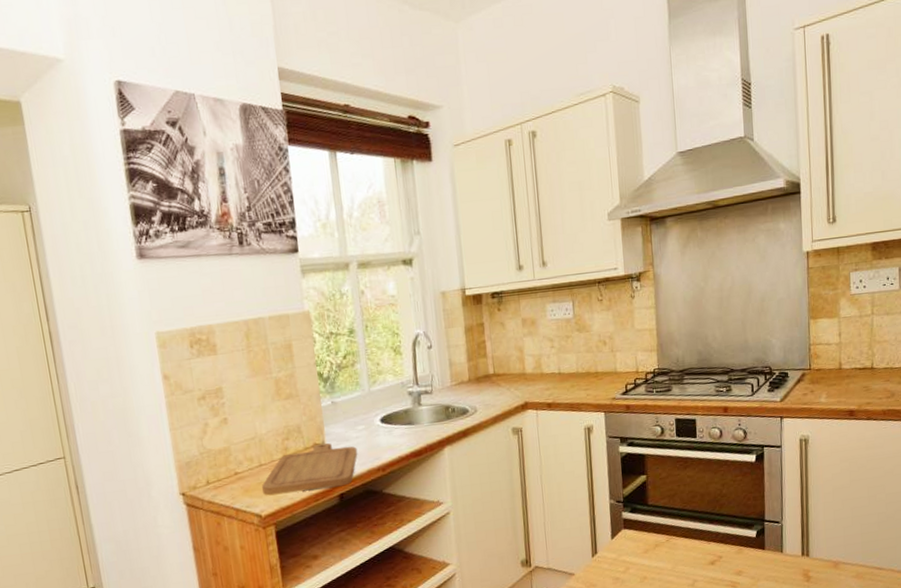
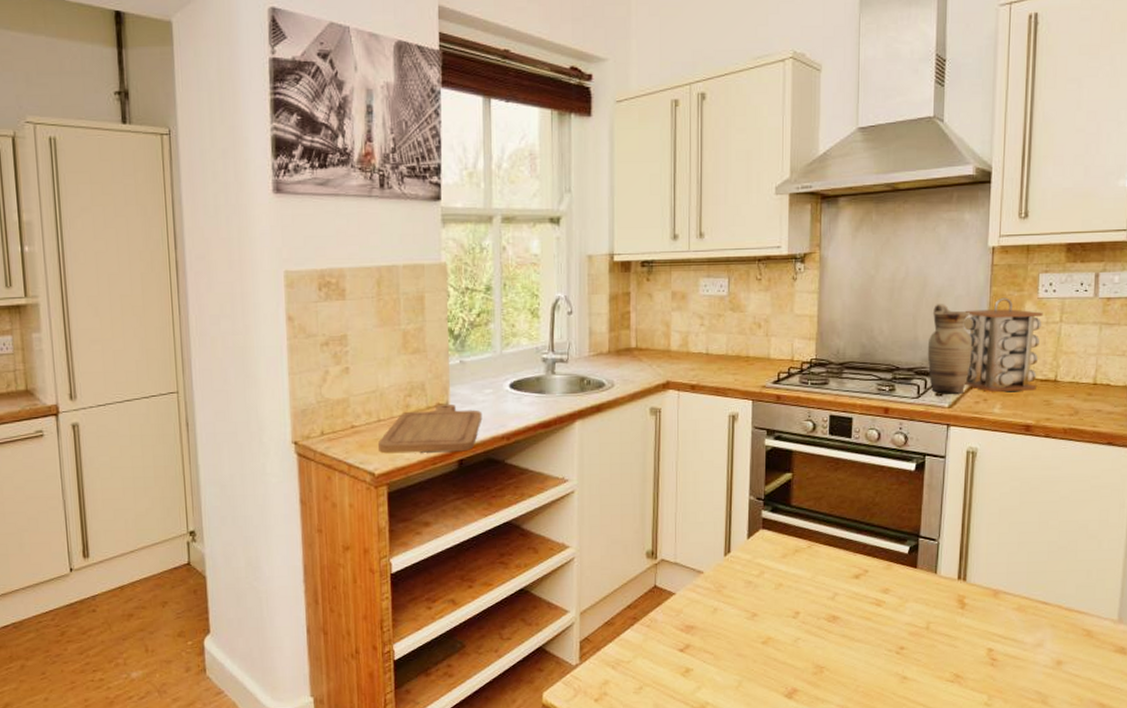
ceramic jug: none [757,307,797,389] -> present [927,303,973,394]
spice rack: none [787,296,856,384] -> present [964,297,1043,393]

